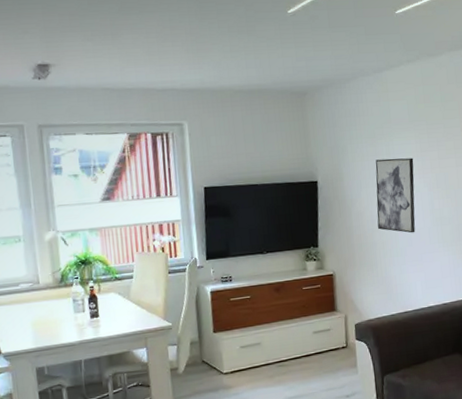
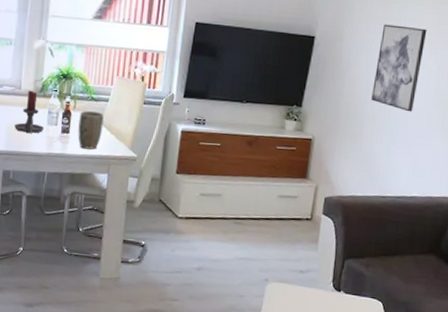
candle holder: none [40,282,72,326] -> present [15,90,45,133]
plant pot: none [106,290,133,329] -> present [78,111,104,150]

